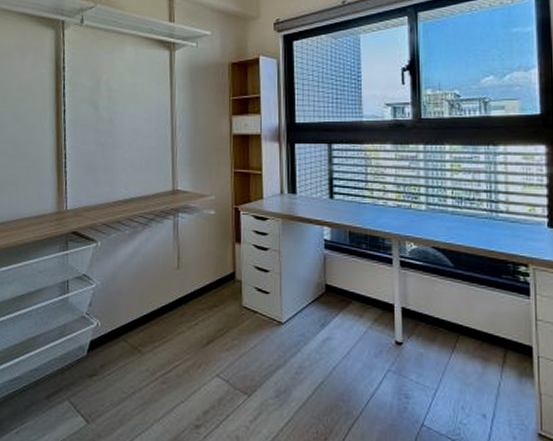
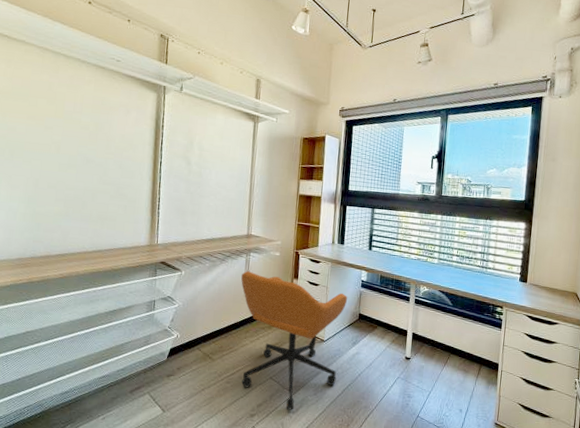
office chair: none [169,236,308,419] -> present [241,271,348,410]

